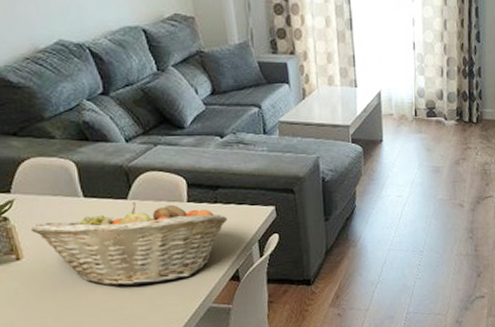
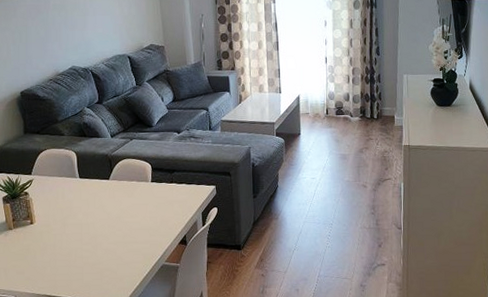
fruit basket: present [30,201,228,286] -> none [42,181,180,246]

